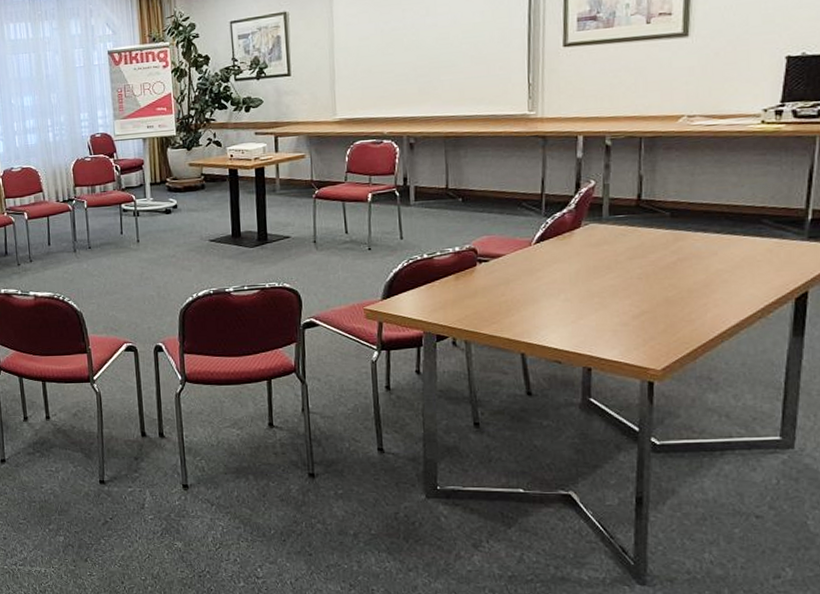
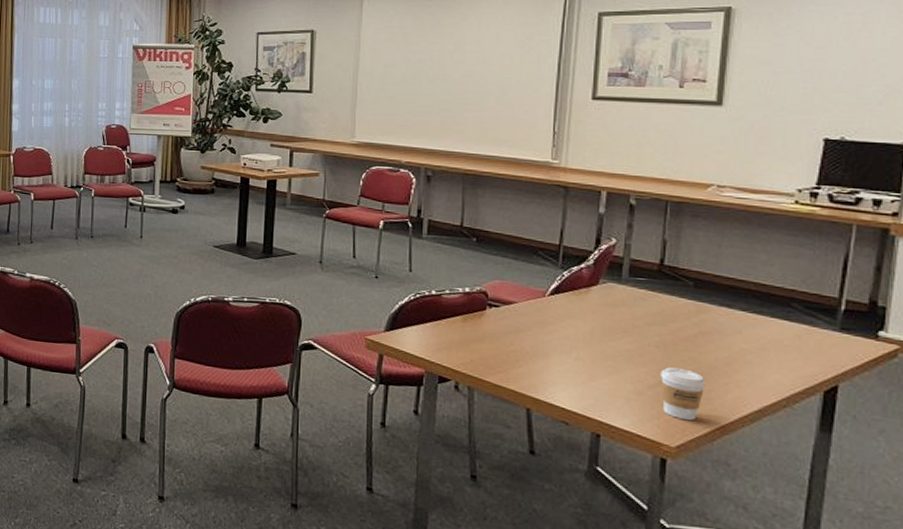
coffee cup: none [644,295,686,344] -> present [660,367,706,421]

